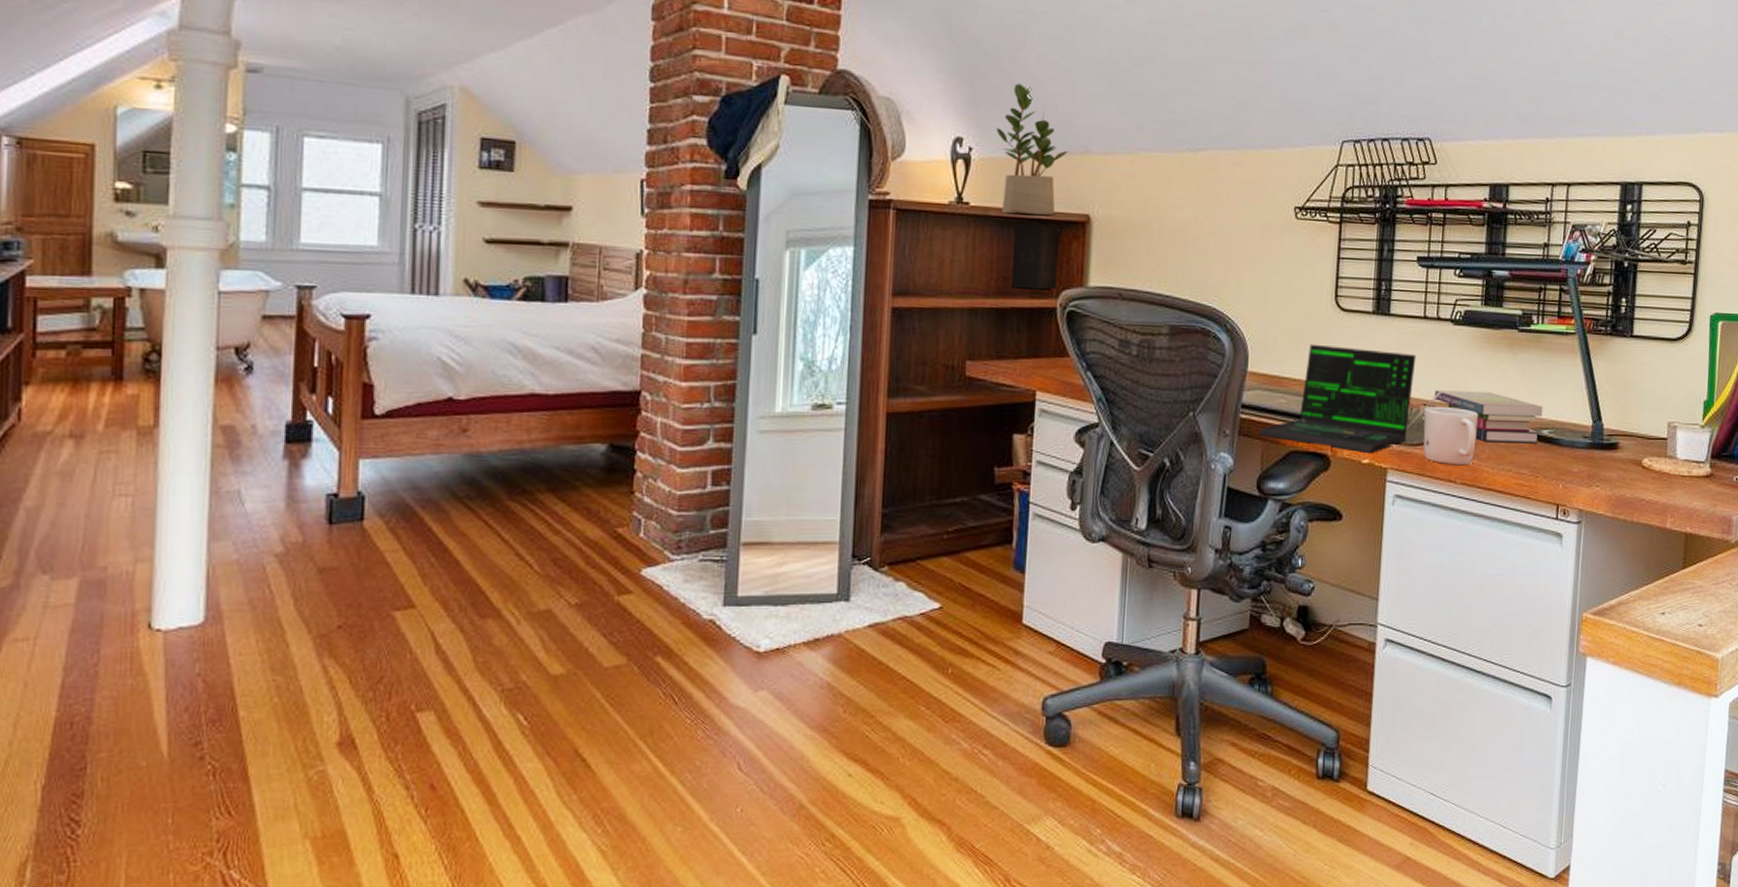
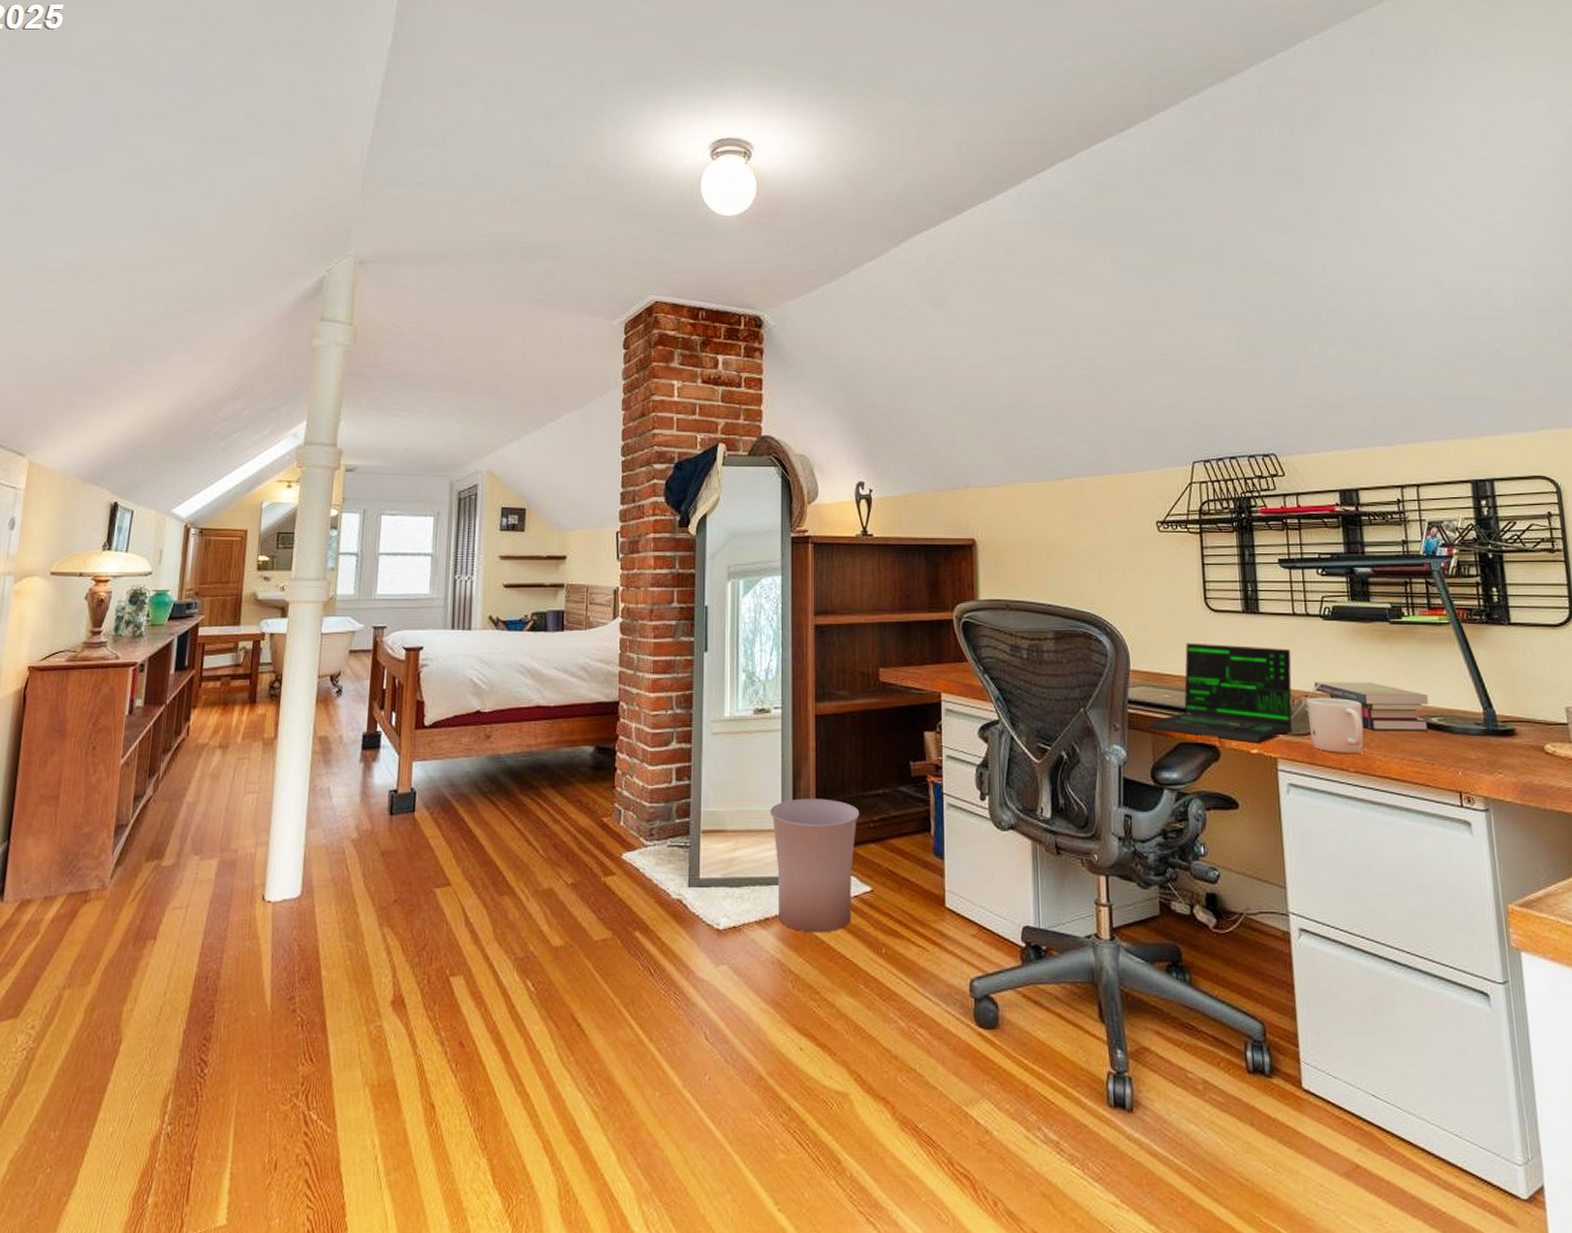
waste bin: none [825,507,933,654] -> present [769,798,860,933]
potted plant: present [996,84,1068,217] -> none [890,436,952,543]
decorative box: present [1012,224,1061,290] -> none [912,550,951,605]

